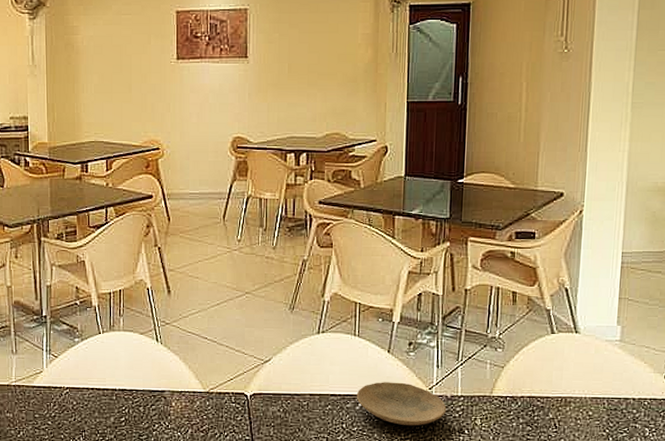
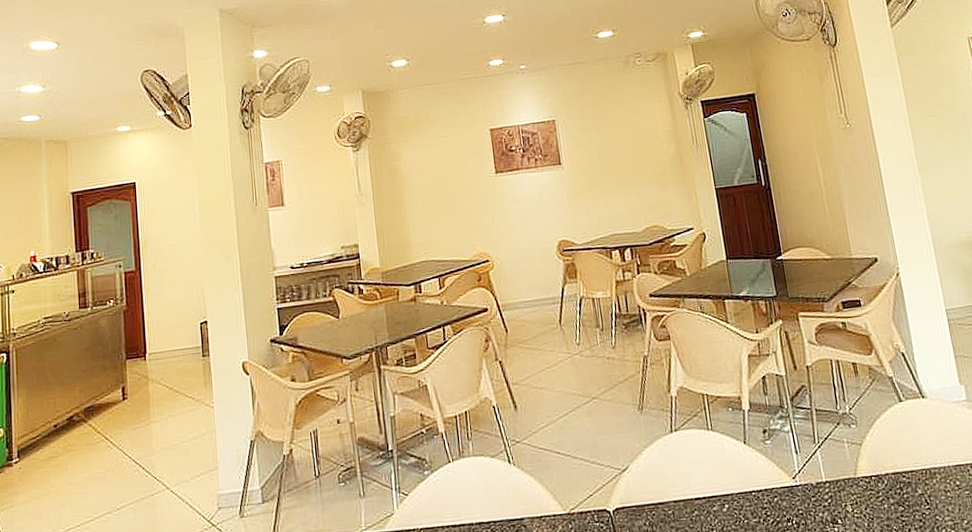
plate: present [356,382,447,426] -> none [720,475,815,523]

